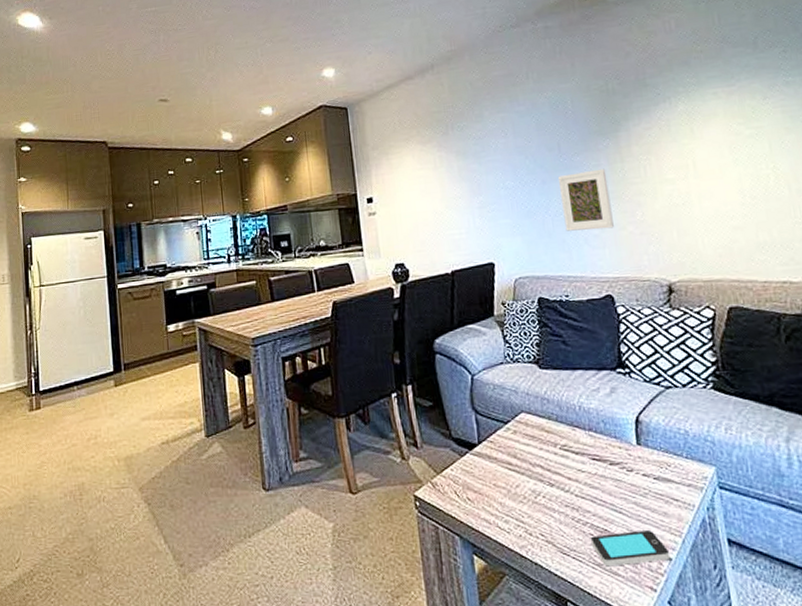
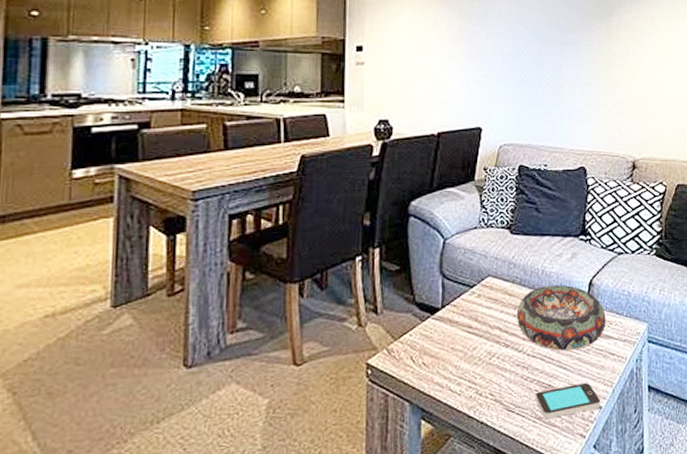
decorative bowl: none [557,421,663,493] -> present [516,285,606,351]
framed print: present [559,168,614,231] -> none [553,48,596,105]

